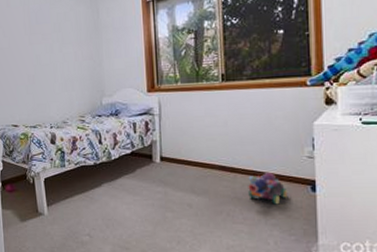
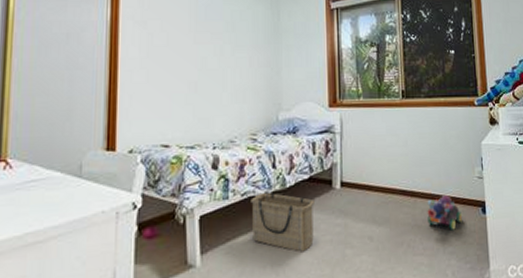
basket: none [83,163,137,211] -> present [251,192,314,252]

